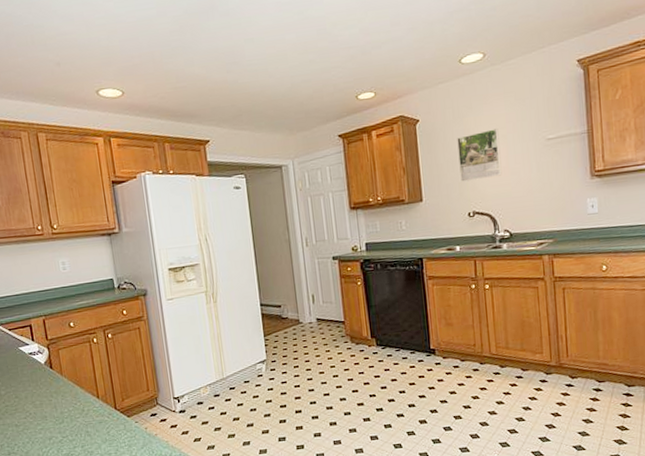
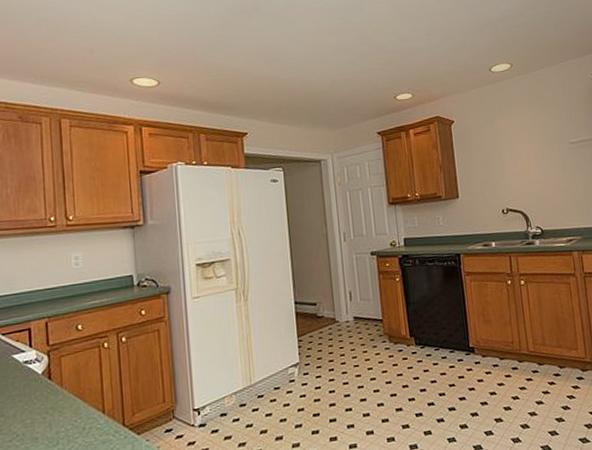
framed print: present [457,128,502,182] -> none [489,132,532,180]

